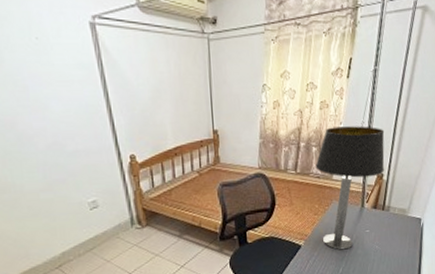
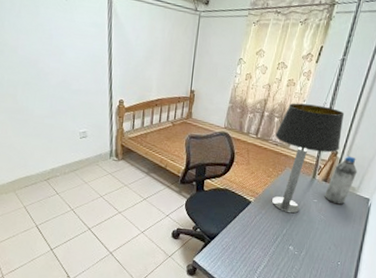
water bottle: none [376,176,406,231] -> present [324,156,357,205]

